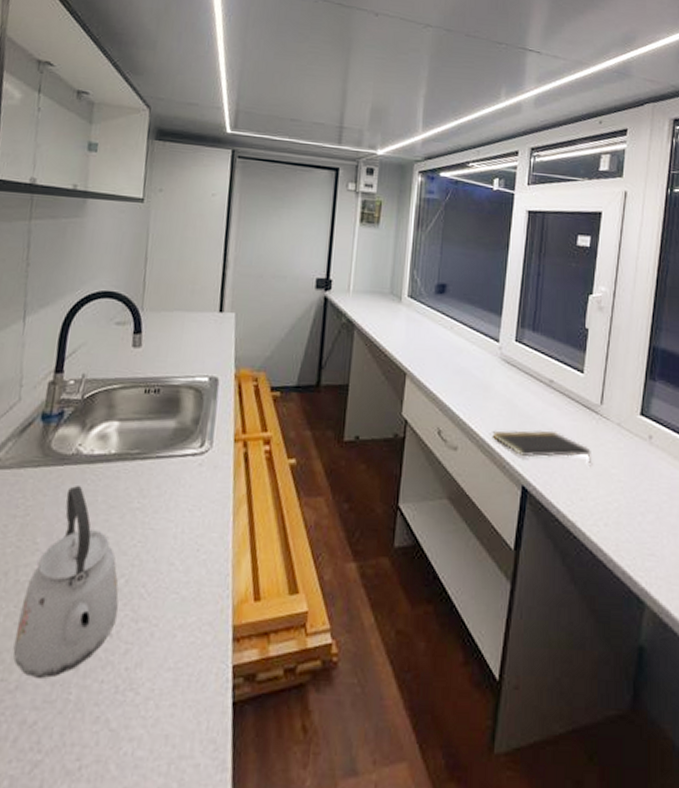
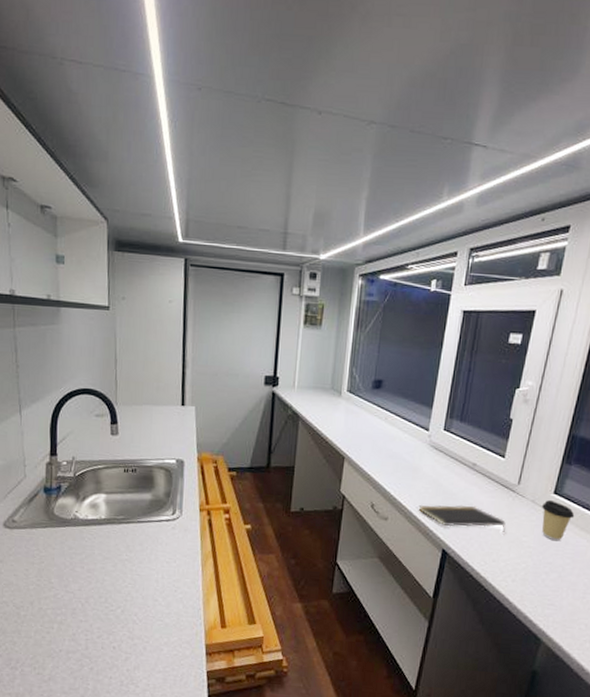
kettle: present [13,484,119,678] -> none [44,541,117,674]
coffee cup: none [628,423,666,473] -> present [541,500,575,541]

